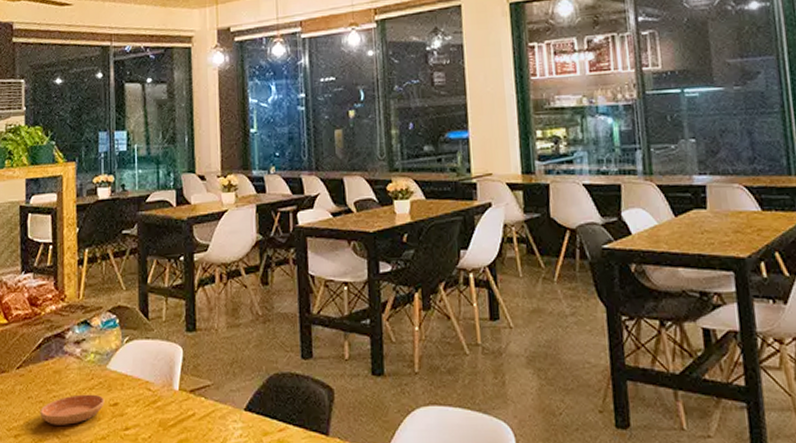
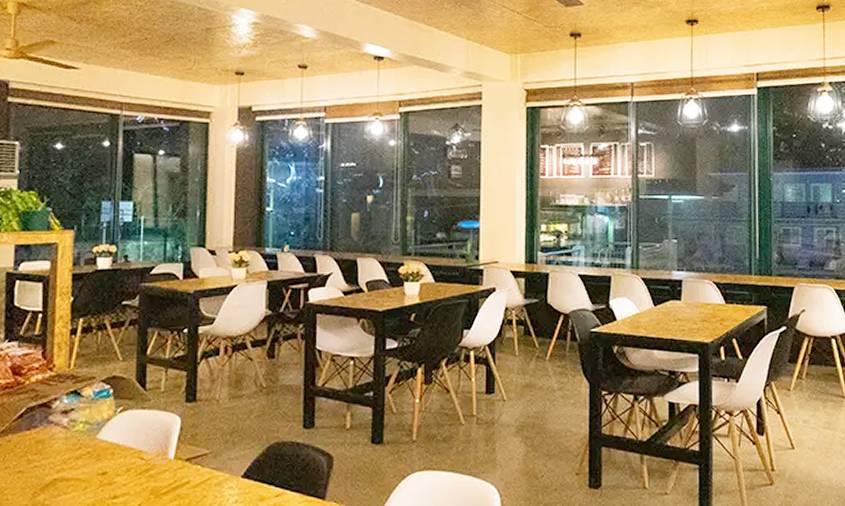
saucer: present [40,394,105,425] -> none [18,463,92,495]

